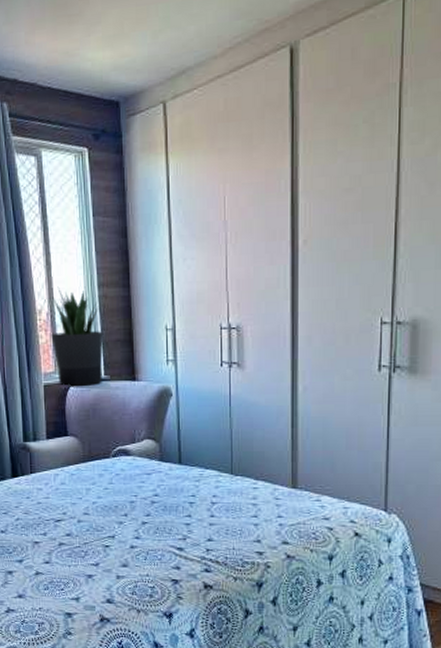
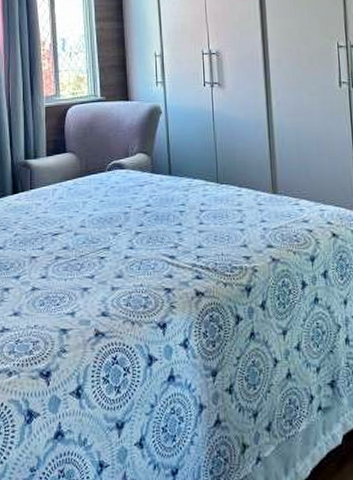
planter: present [51,286,104,386] -> none [53,21,100,107]

